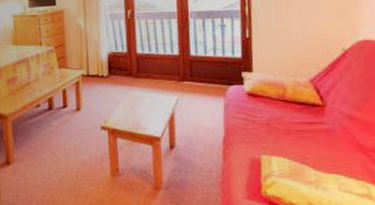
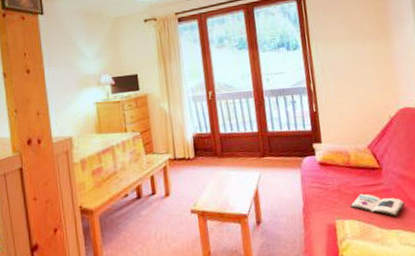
book: none [281,131,351,160] -> present [350,193,405,216]

